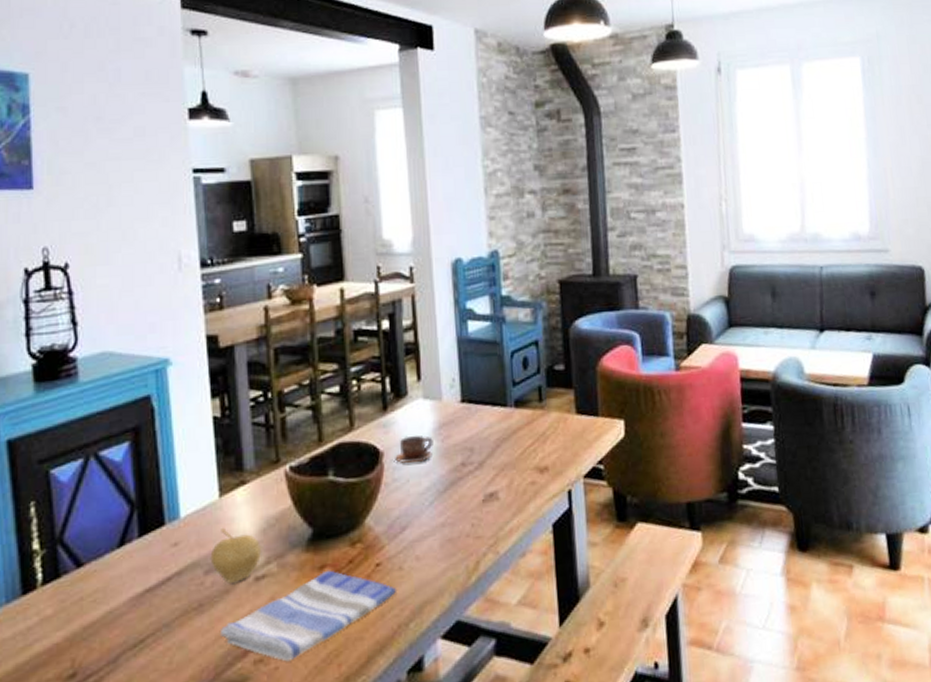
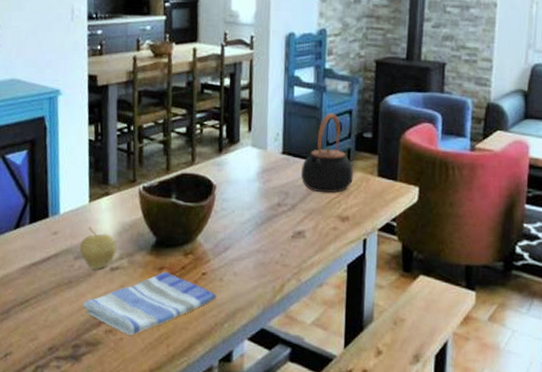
cup: present [395,435,433,464] -> none [225,175,256,199]
teapot: none [485,346,548,443] -> present [300,113,353,194]

